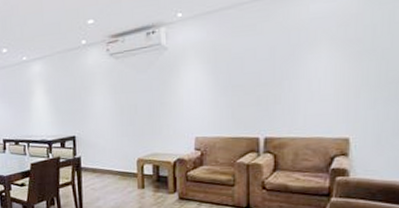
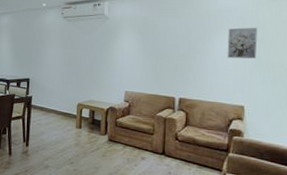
wall art: none [324,34,365,80] -> present [227,27,258,59]

